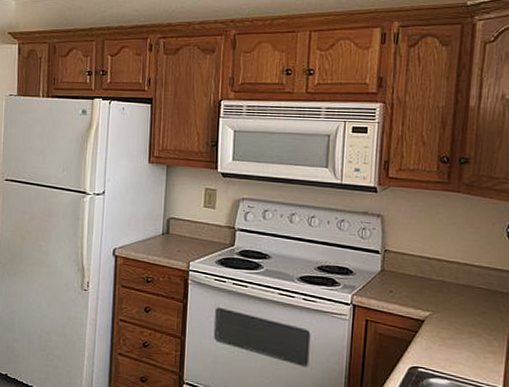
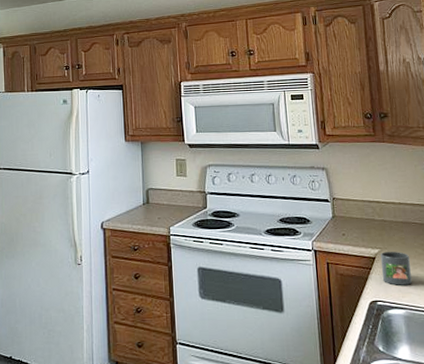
mug: none [428,316,467,355] -> present [381,252,412,286]

